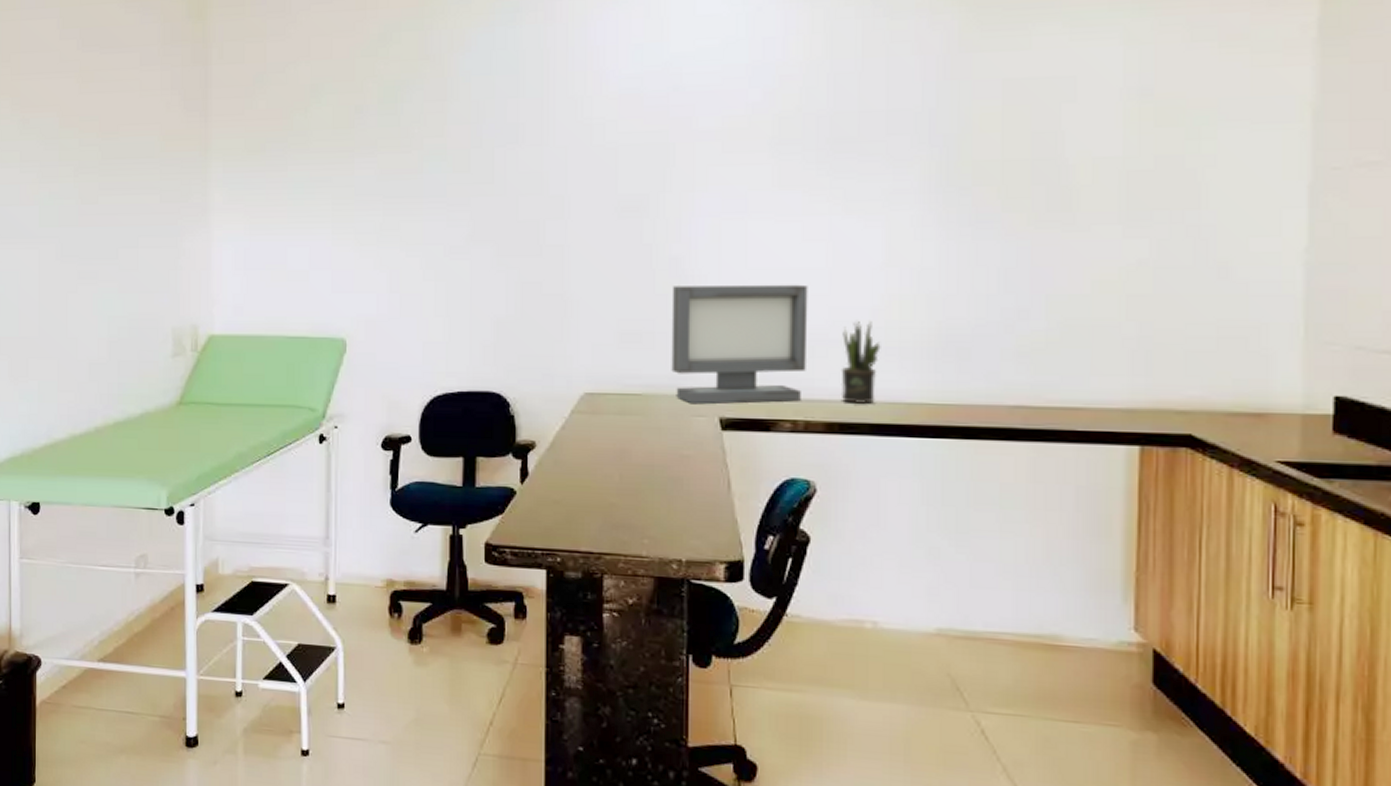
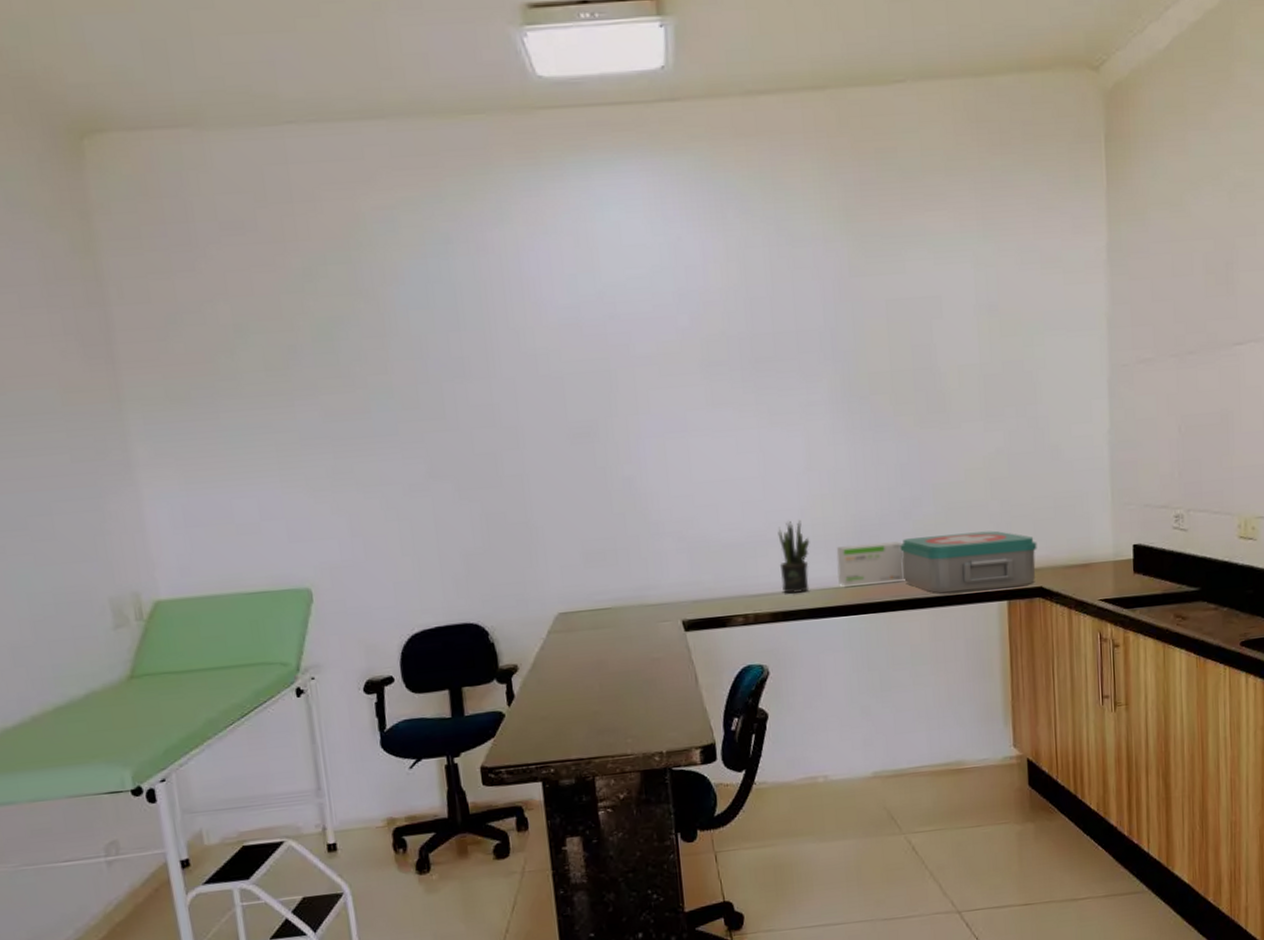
monitor: present [671,284,808,405] -> none [628,492,751,612]
medicine box: none [911,355,1002,405] -> present [836,540,905,587]
first aid kit: none [996,356,1188,431] -> present [900,530,1037,595]

